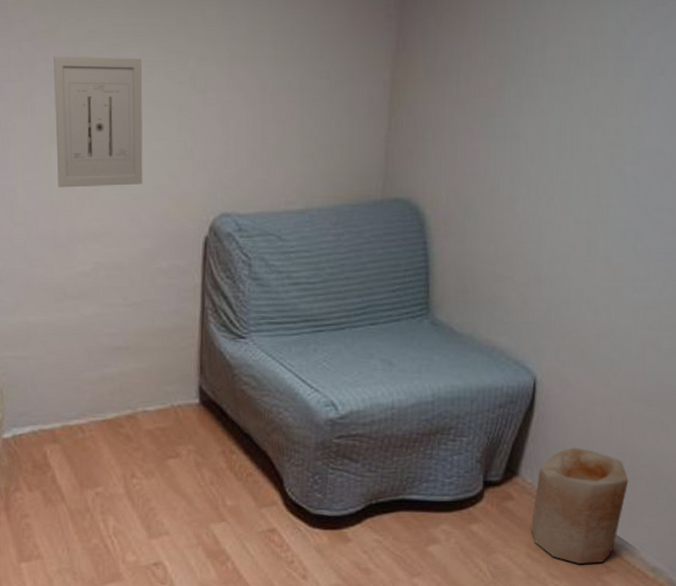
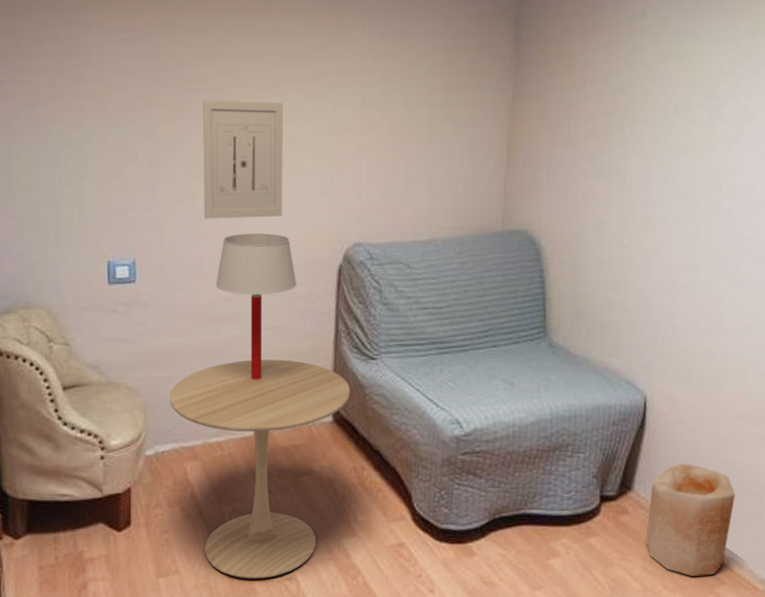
side table: none [26,338,219,564] -> present [170,359,351,579]
table lamp: none [72,203,159,360] -> present [215,233,296,380]

